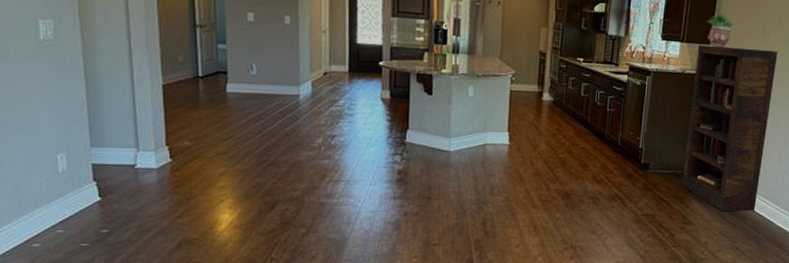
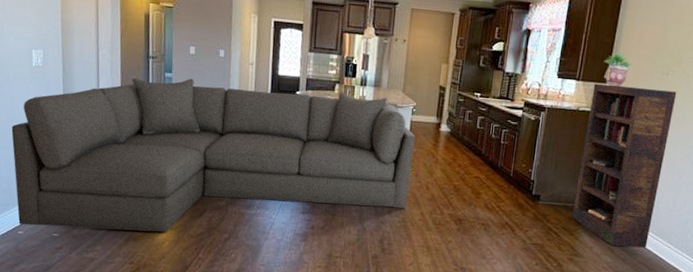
sofa: none [15,50,516,236] -> present [11,78,416,232]

